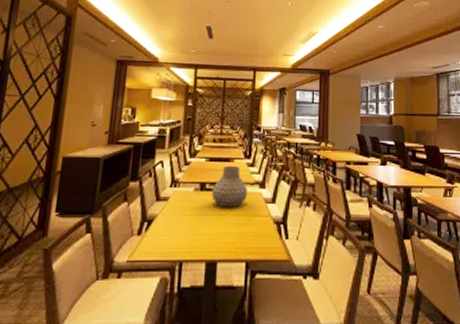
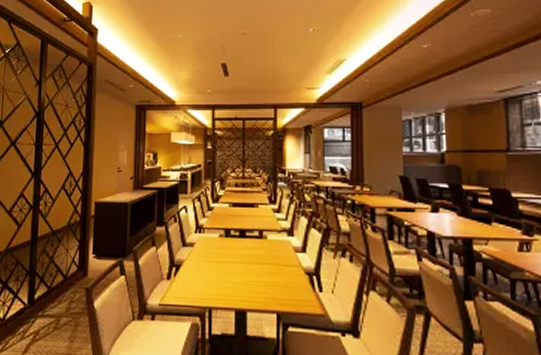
vase: present [211,165,248,208] -> none [237,211,275,256]

